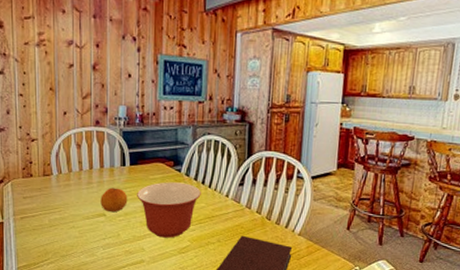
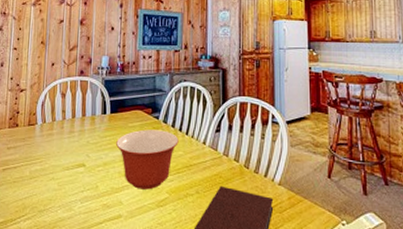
fruit: present [100,187,128,213] -> none [81,136,107,163]

